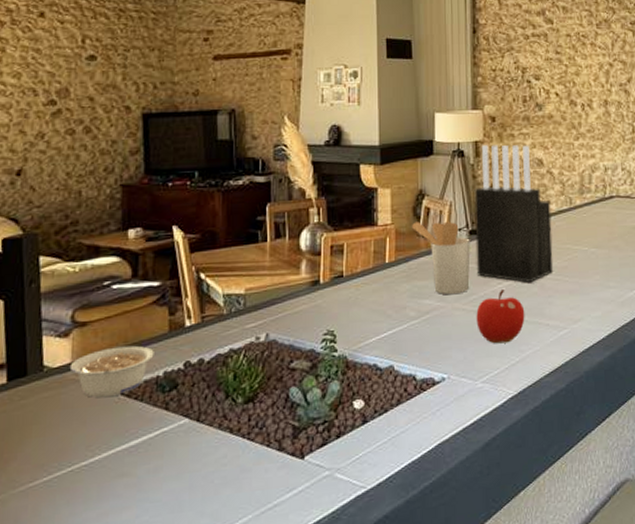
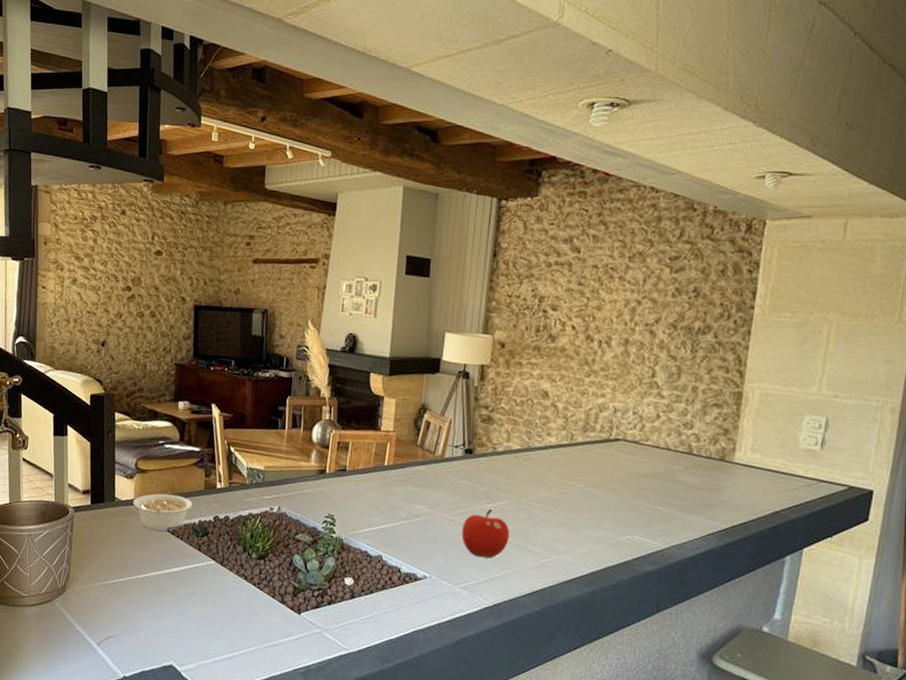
utensil holder: present [411,221,470,295] -> none [411,433,465,505]
knife block: present [474,145,554,284] -> none [467,370,551,509]

